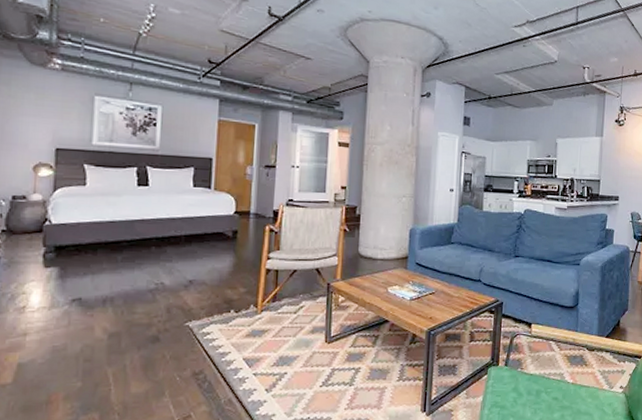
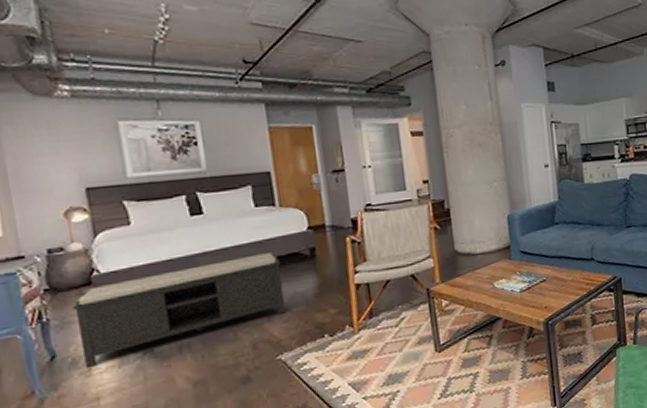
bench: none [20,227,206,306] -> present [72,251,286,369]

